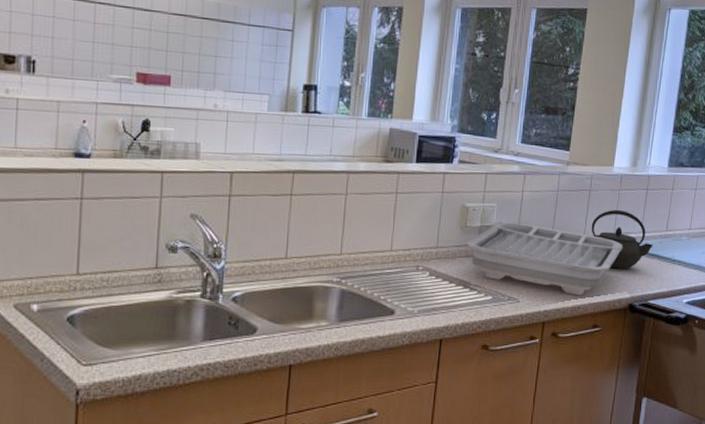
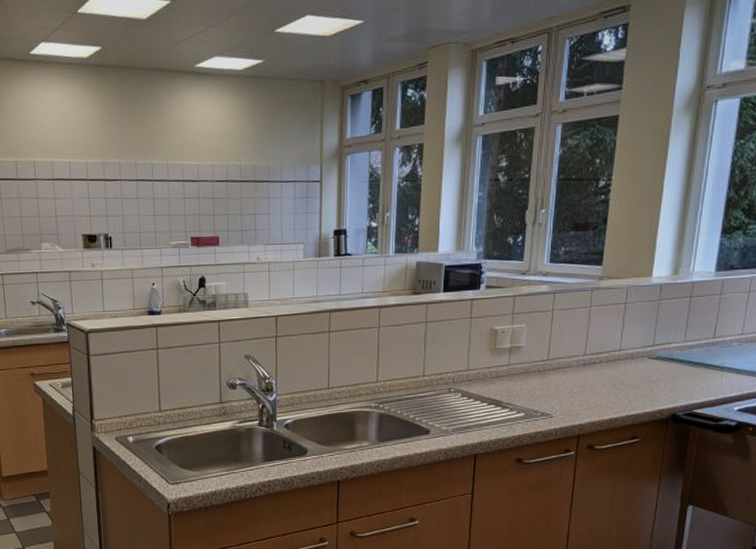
dish rack: present [467,222,623,296] -> none [497,341,664,409]
kettle: present [591,209,653,269] -> none [628,320,699,380]

